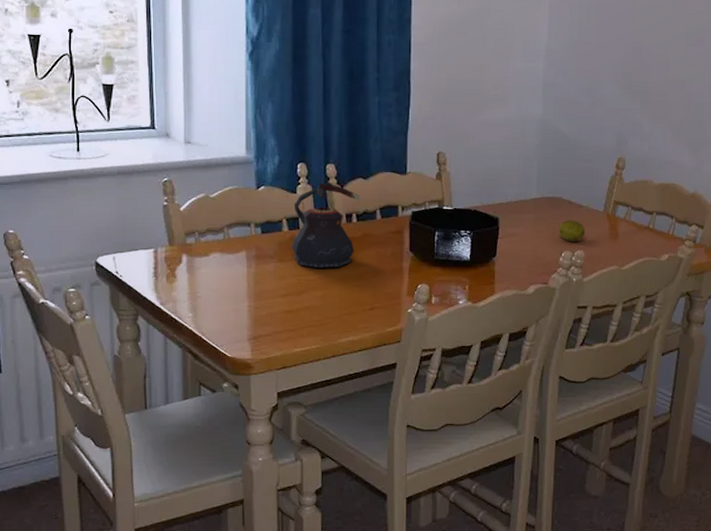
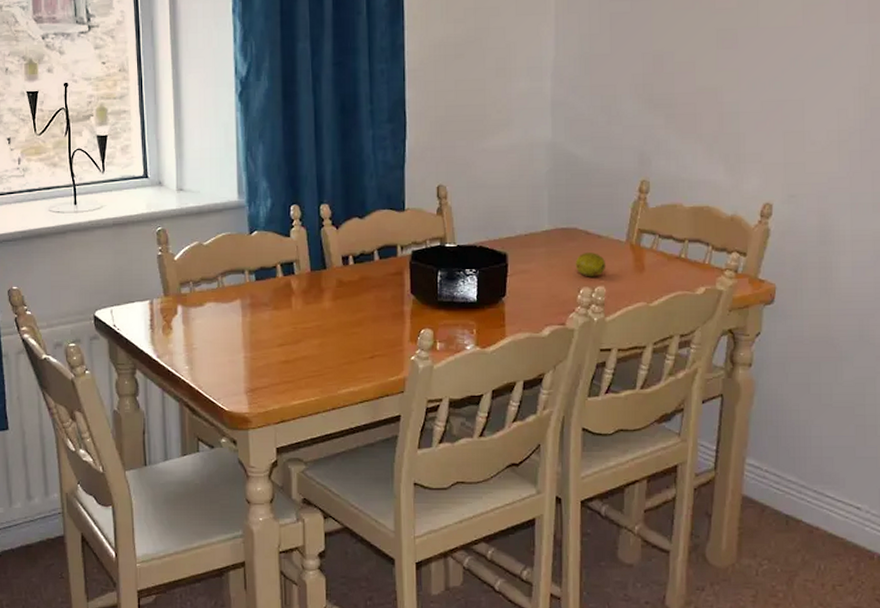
teapot: present [291,182,360,268] -> none [286,224,357,315]

